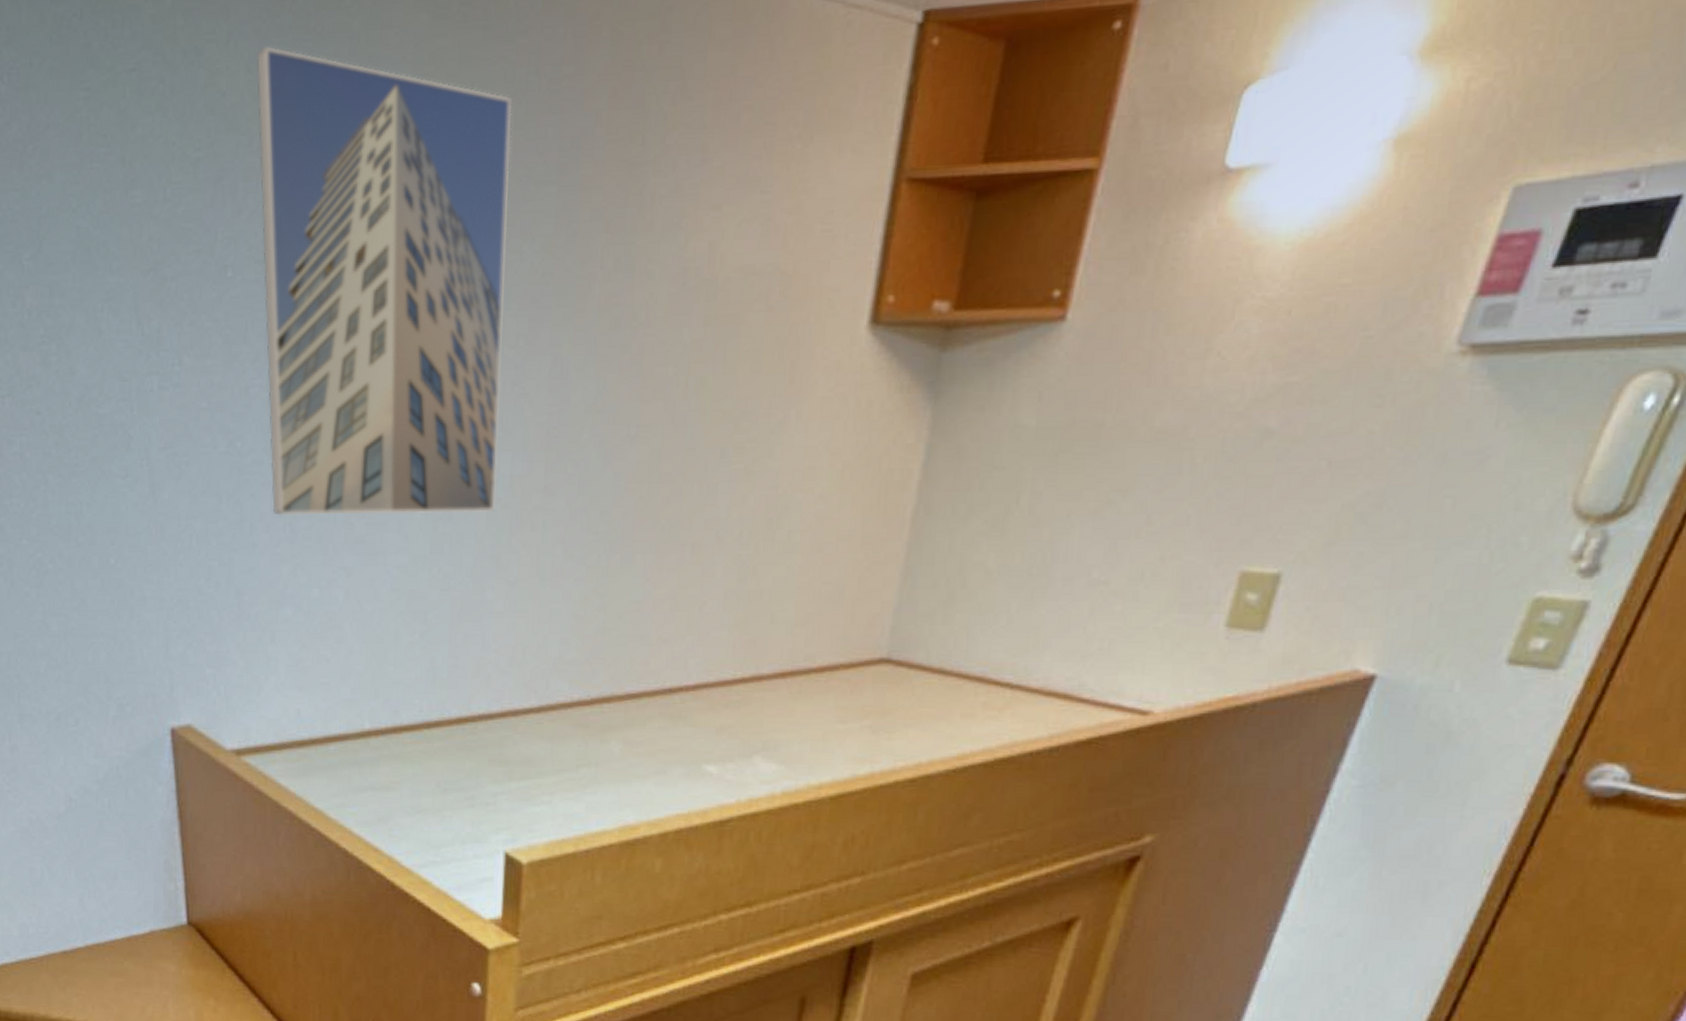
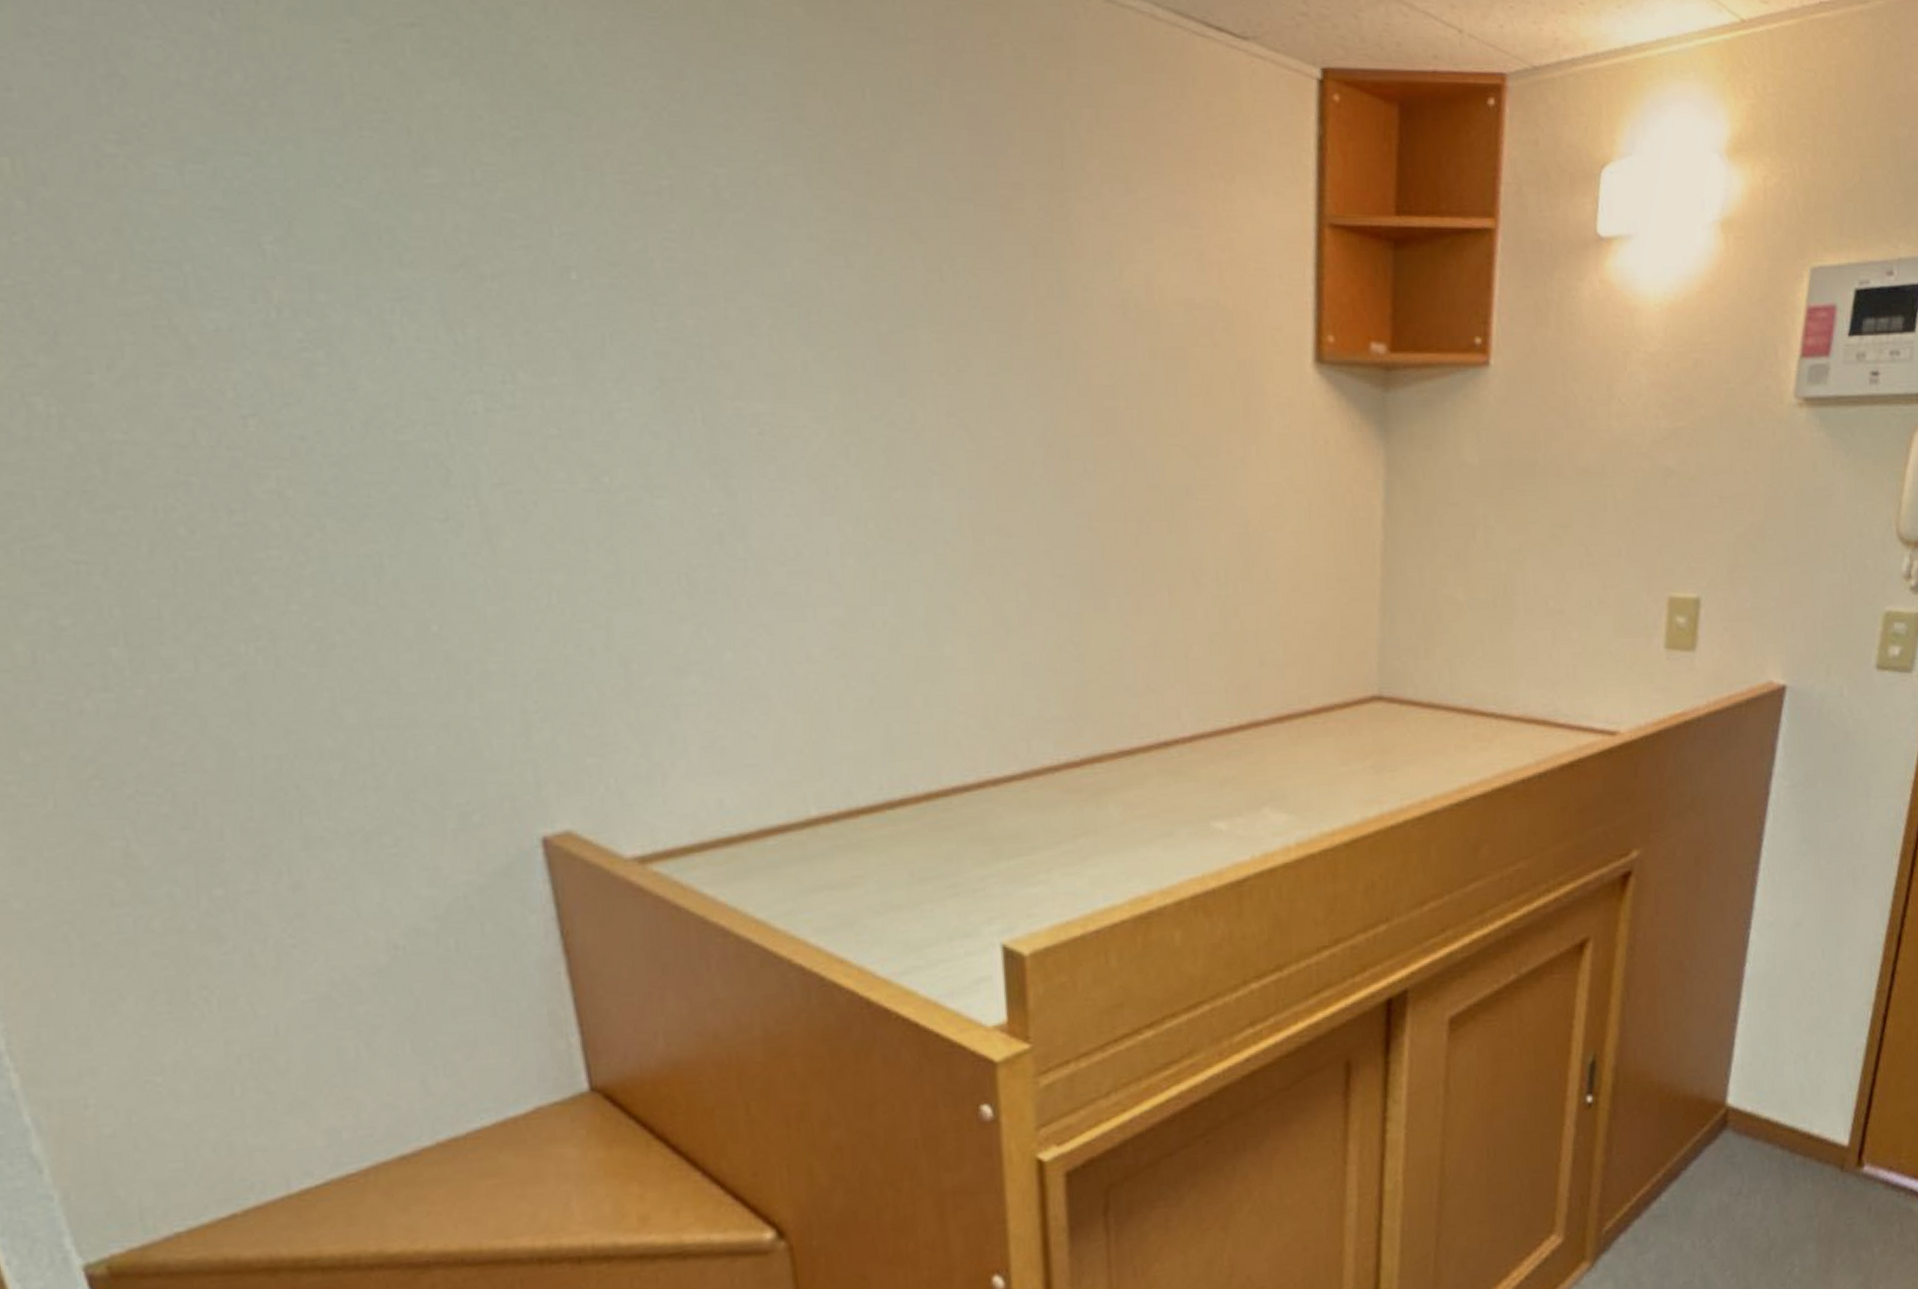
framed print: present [256,45,513,516] -> none [586,17,944,565]

